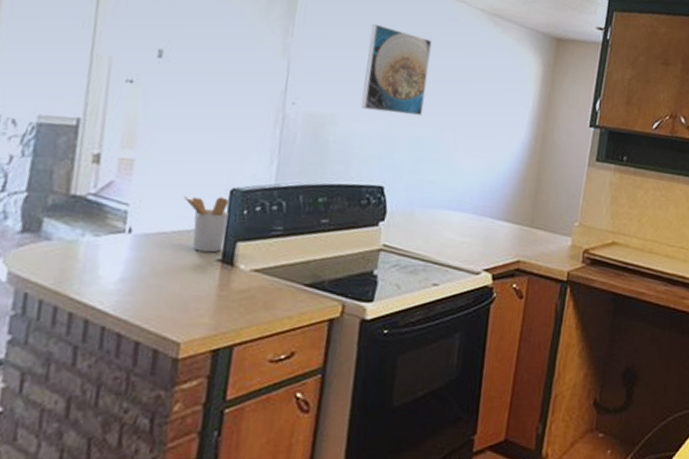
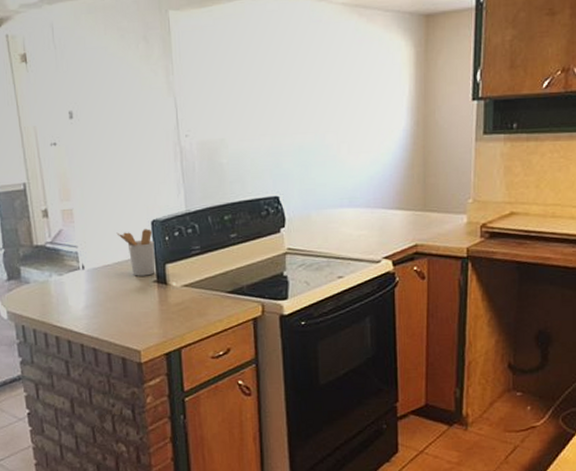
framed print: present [361,23,432,115] -> none [241,43,302,128]

